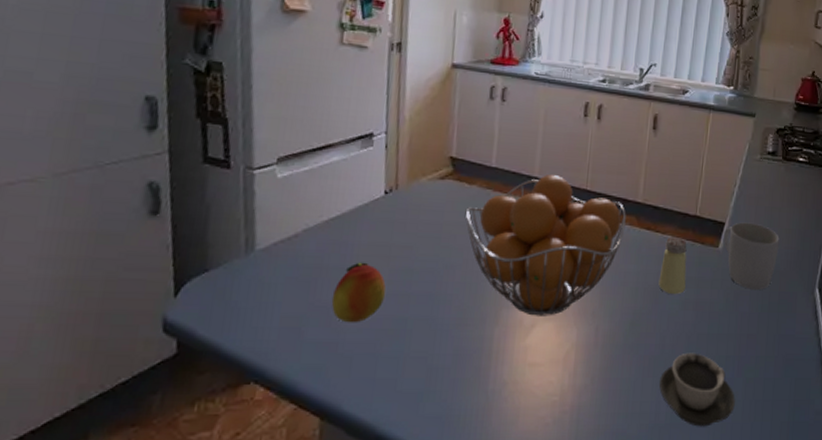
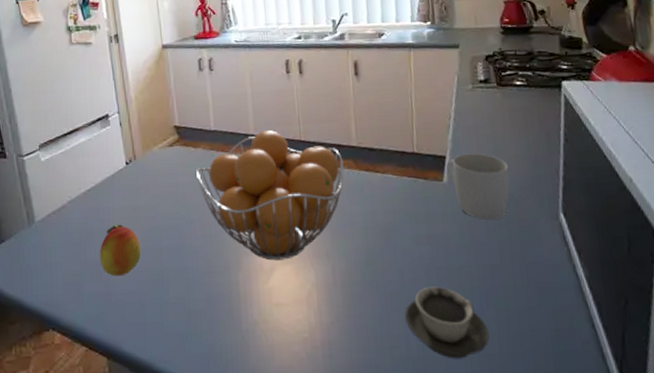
saltshaker: present [658,236,687,295] -> none [386,174,415,232]

